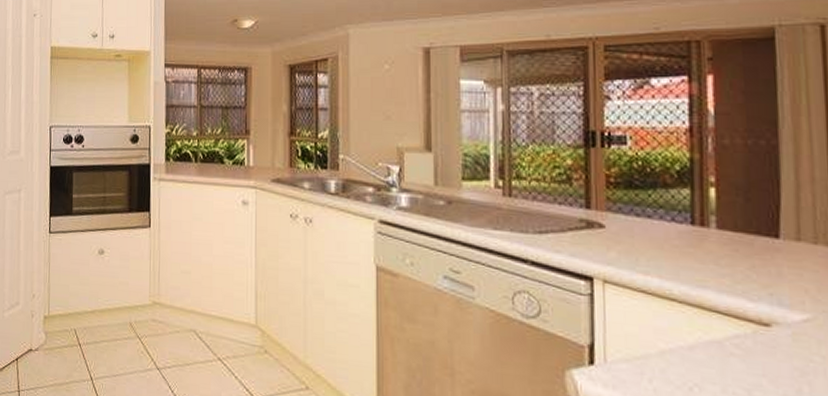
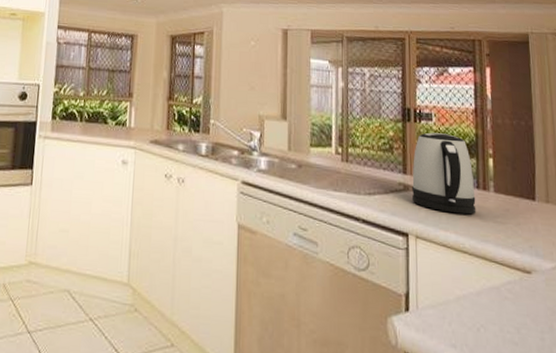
kettle: none [598,159,690,256] -> present [412,132,477,215]

